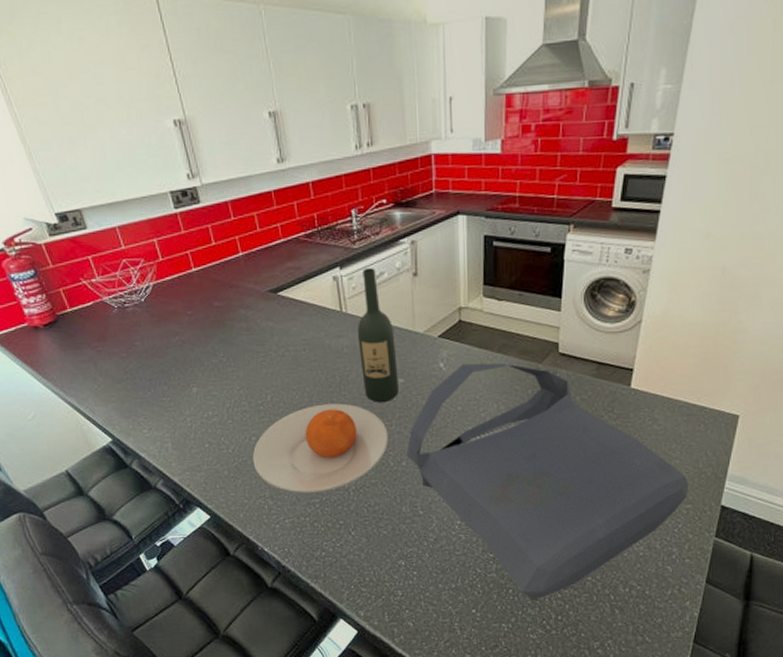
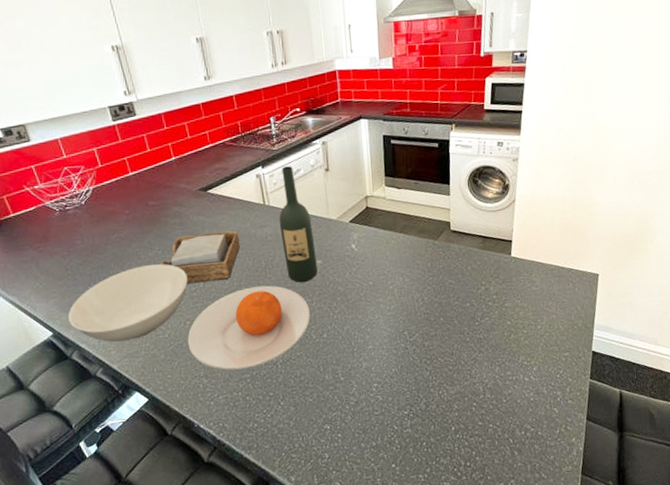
bowl: none [128,372,254,453] -> present [68,264,188,342]
napkin holder: none [226,339,313,397] -> present [161,230,240,284]
bag: present [406,363,690,601] -> none [326,241,566,451]

